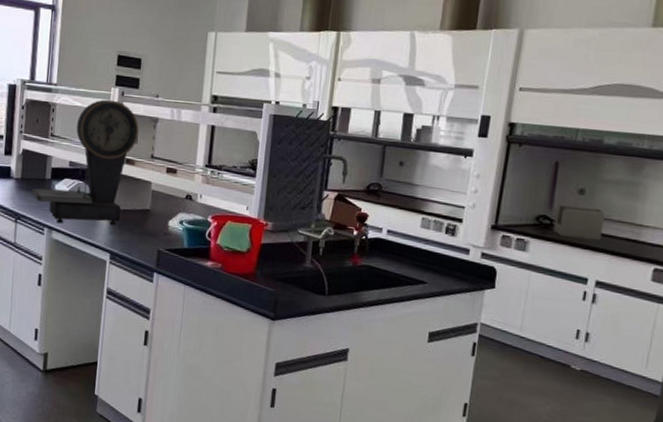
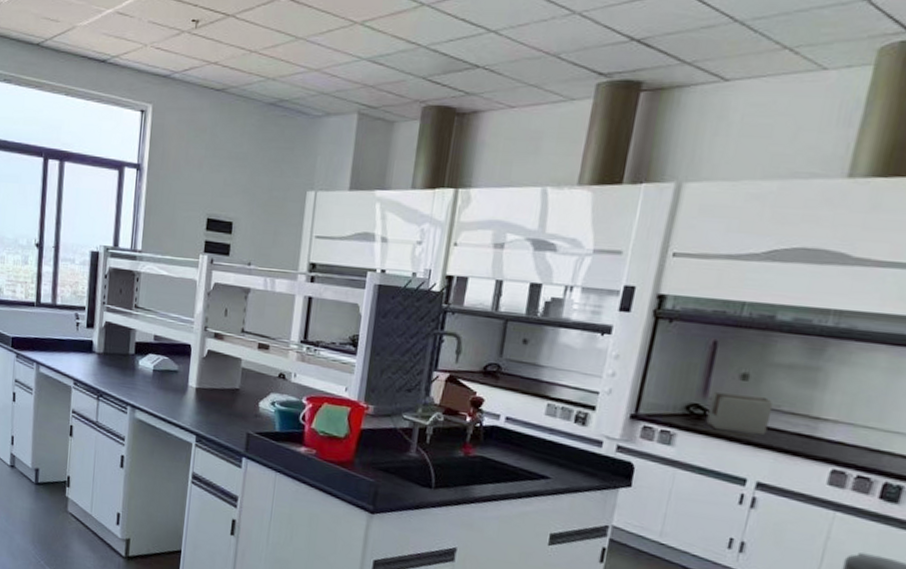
scale: present [32,99,139,226] -> none [115,267,229,406]

